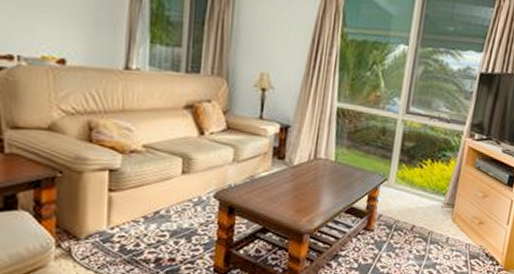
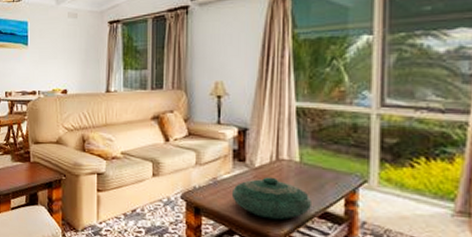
decorative bowl: none [267,175,342,216] -> present [231,177,313,220]

